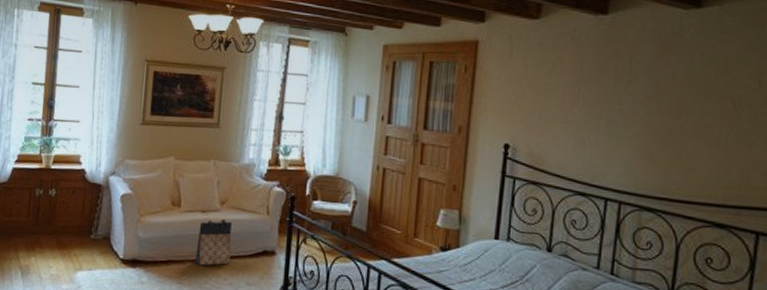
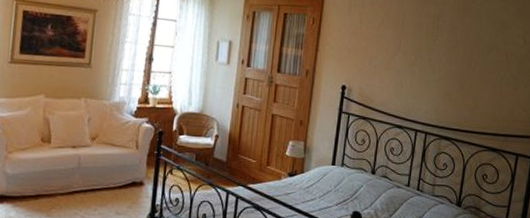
bag: present [195,219,232,266] -> none [65,154,102,199]

